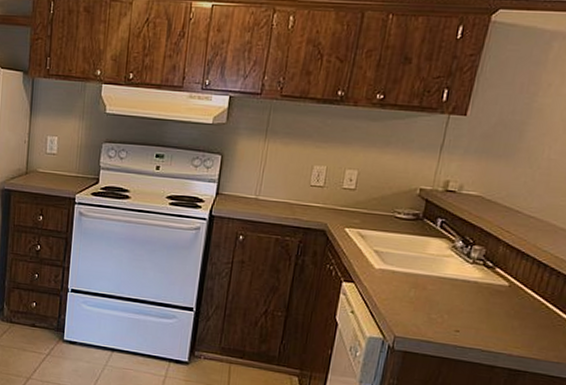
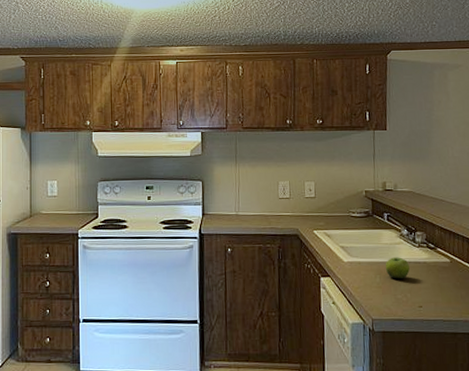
fruit: none [423,271,455,298] -> present [385,257,410,279]

